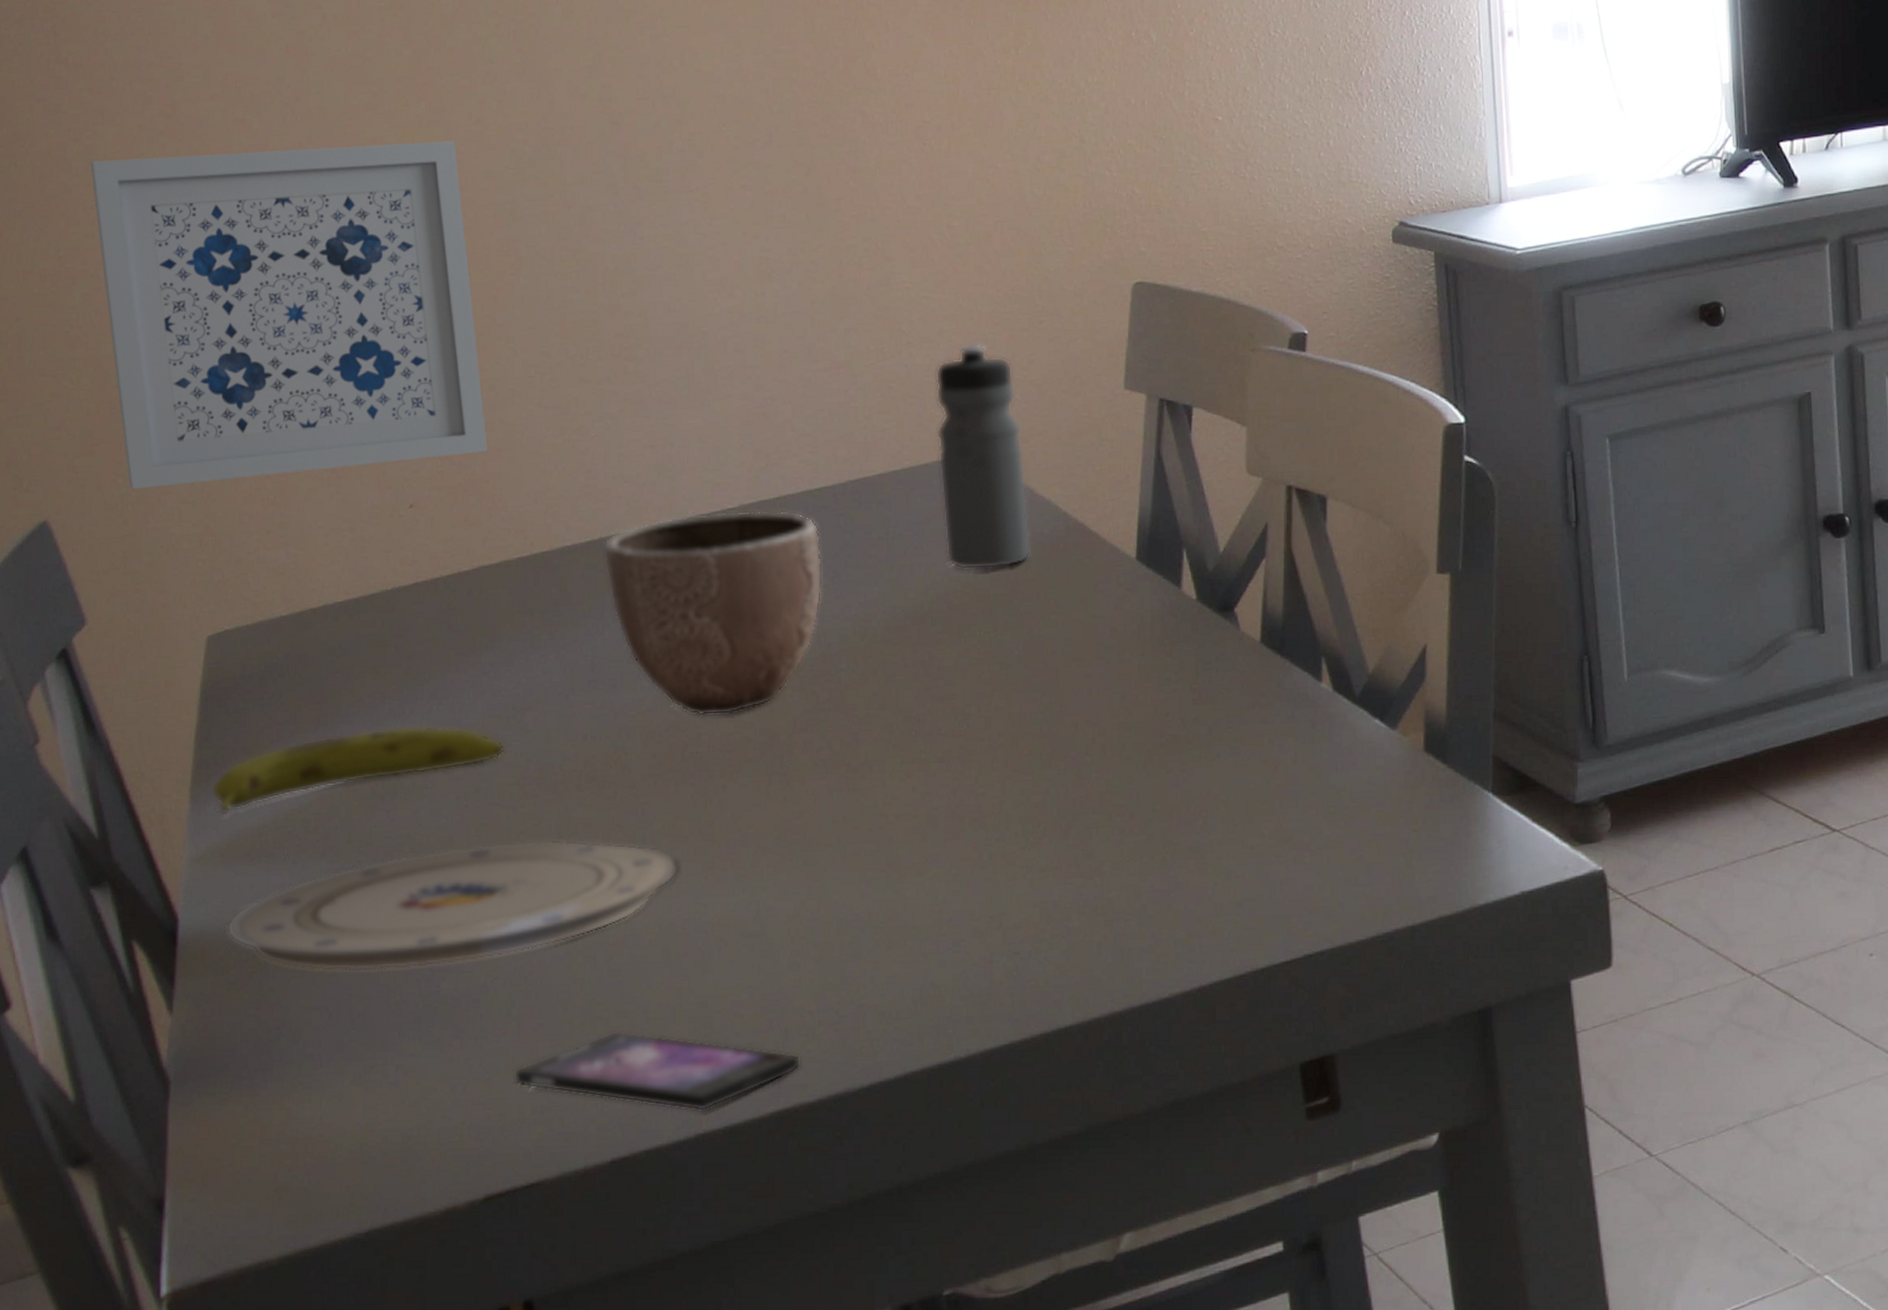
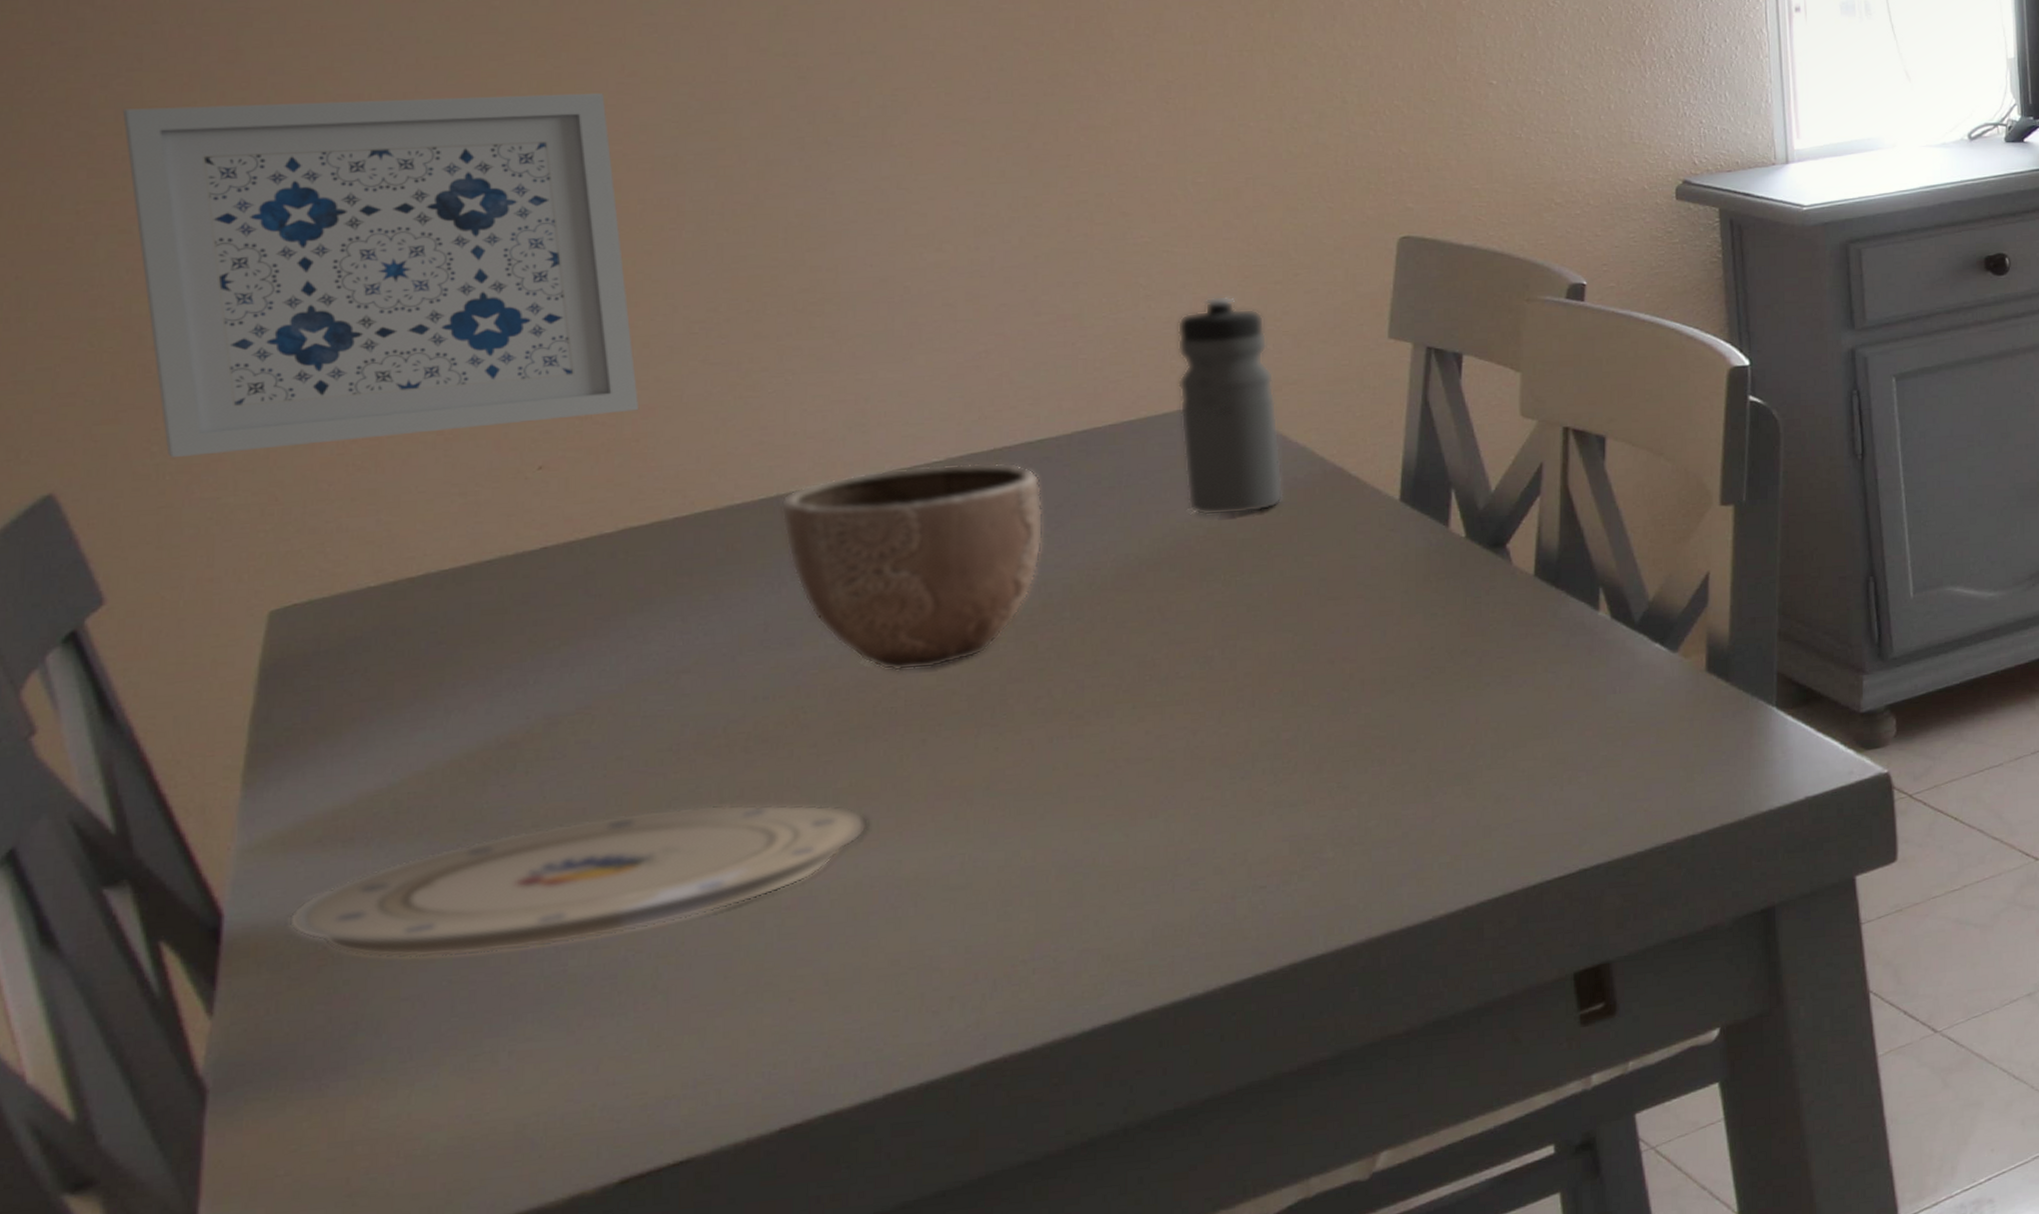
fruit: present [211,725,506,815] -> none [271,694,656,800]
smartphone: present [514,1030,801,1112] -> none [659,995,1012,1071]

